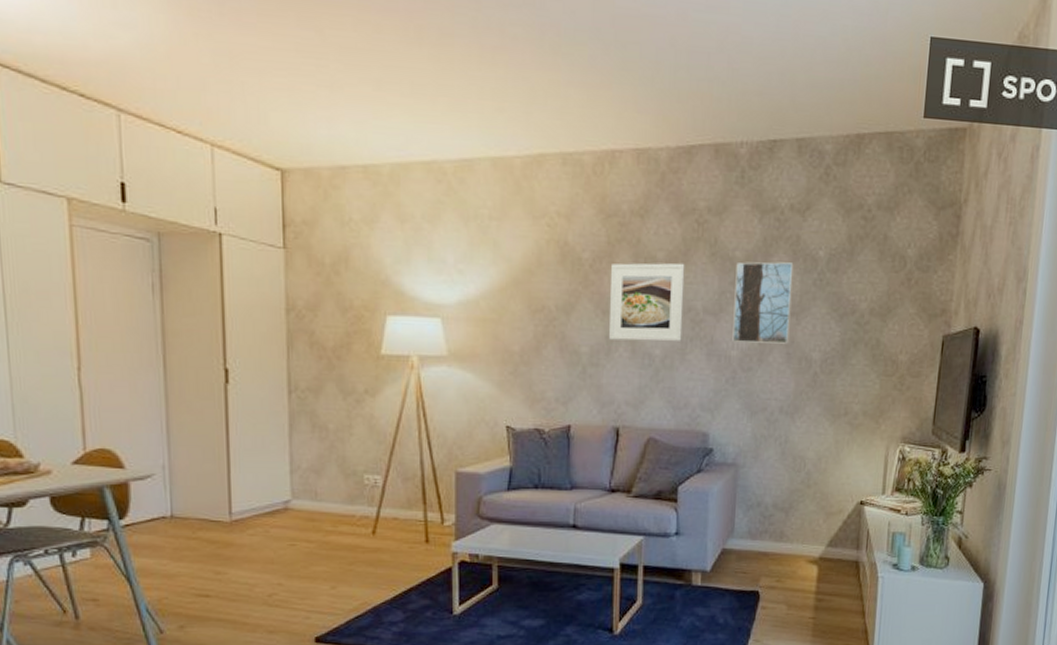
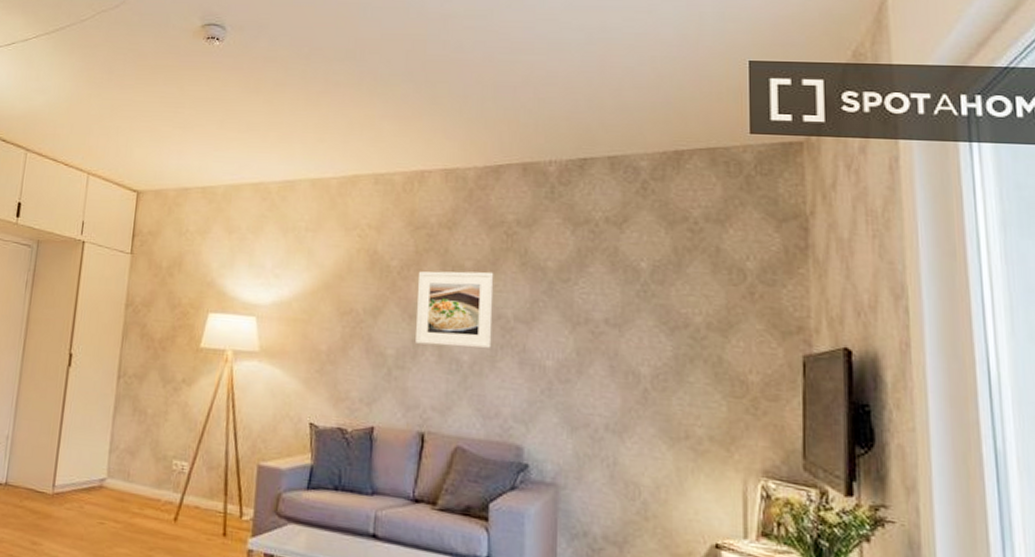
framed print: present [732,262,794,344] -> none [547,272,613,357]

